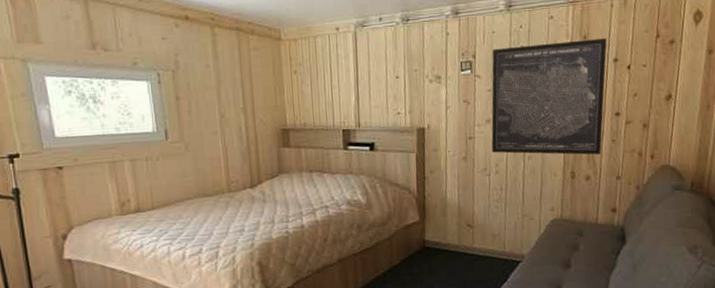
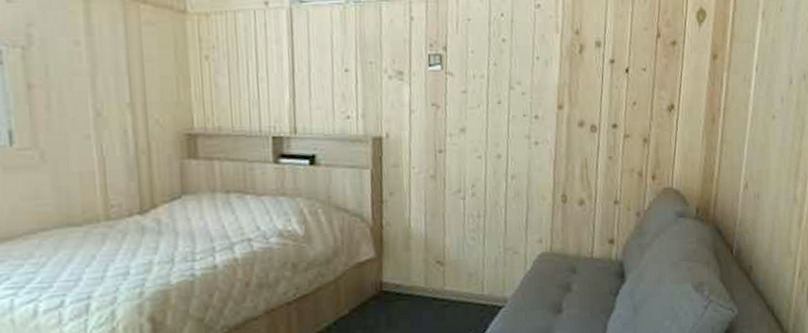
wall art: present [491,38,607,155] -> none [466,35,602,175]

